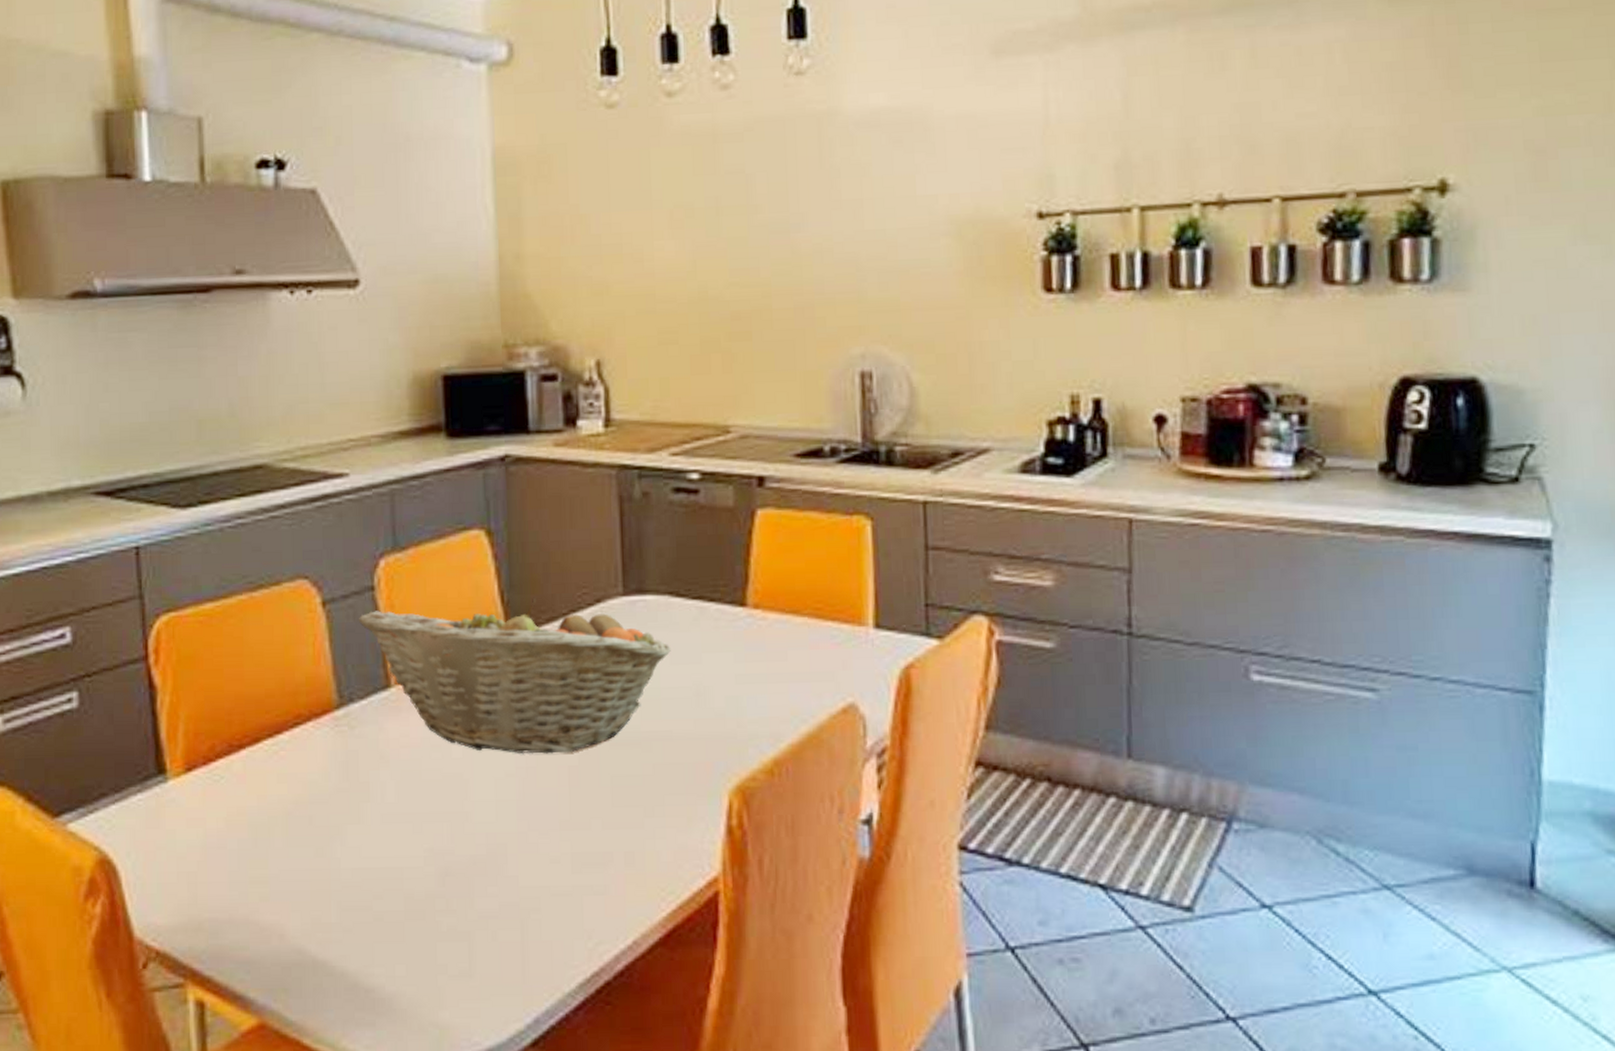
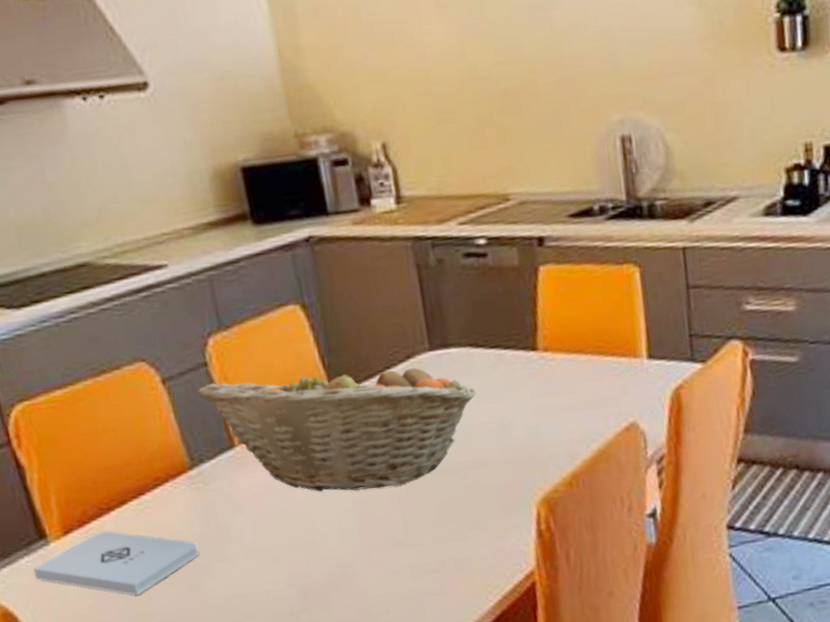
notepad: none [144,772,332,855] -> present [33,531,200,596]

